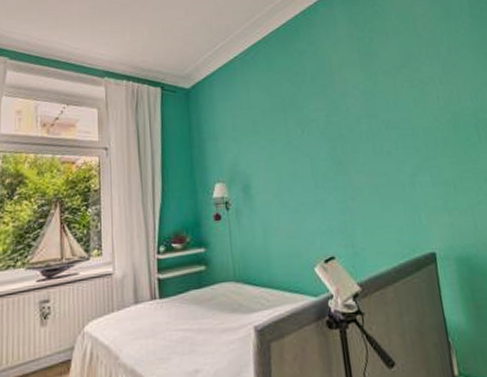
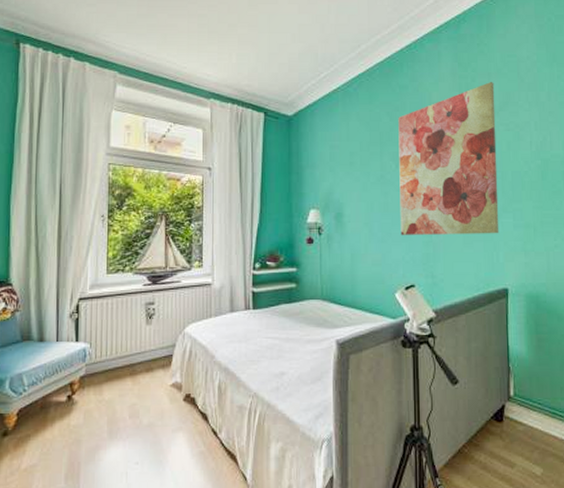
wall art: none [299,41,418,203] -> present [398,82,499,235]

